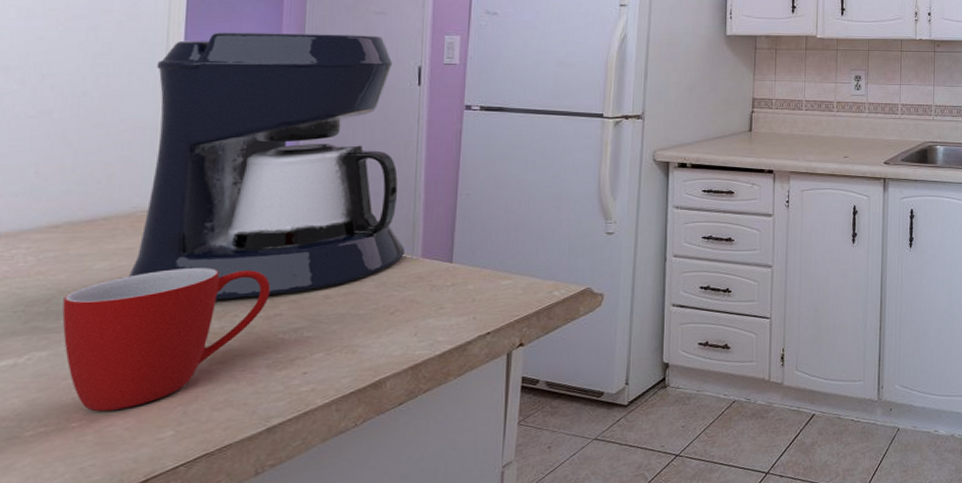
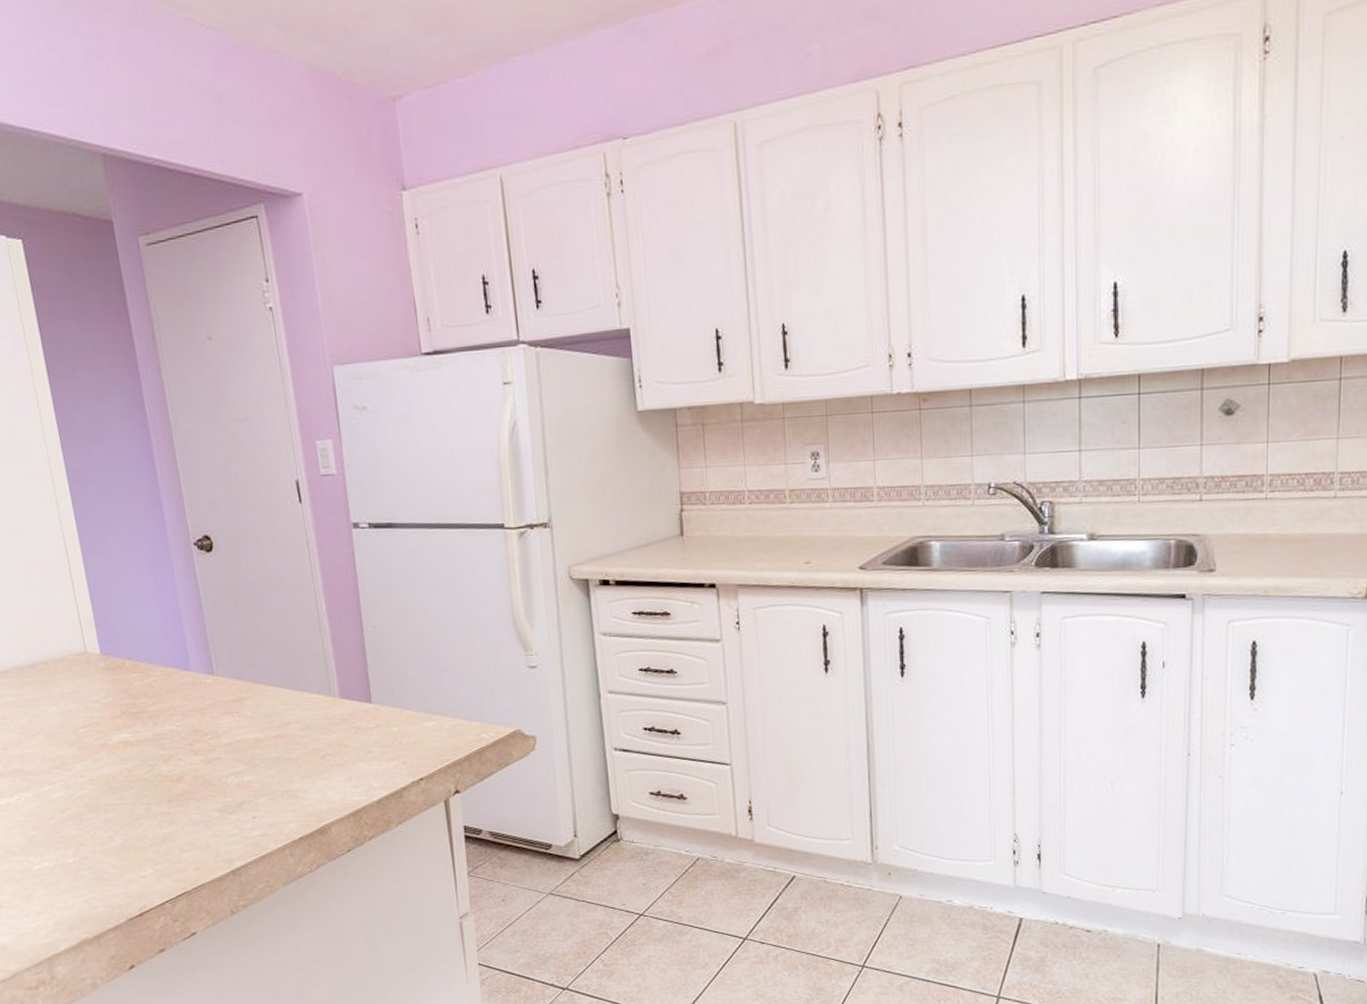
mug: present [62,268,271,412] -> none [30,711,206,850]
coffee maker: present [129,32,405,300] -> none [47,447,323,744]

